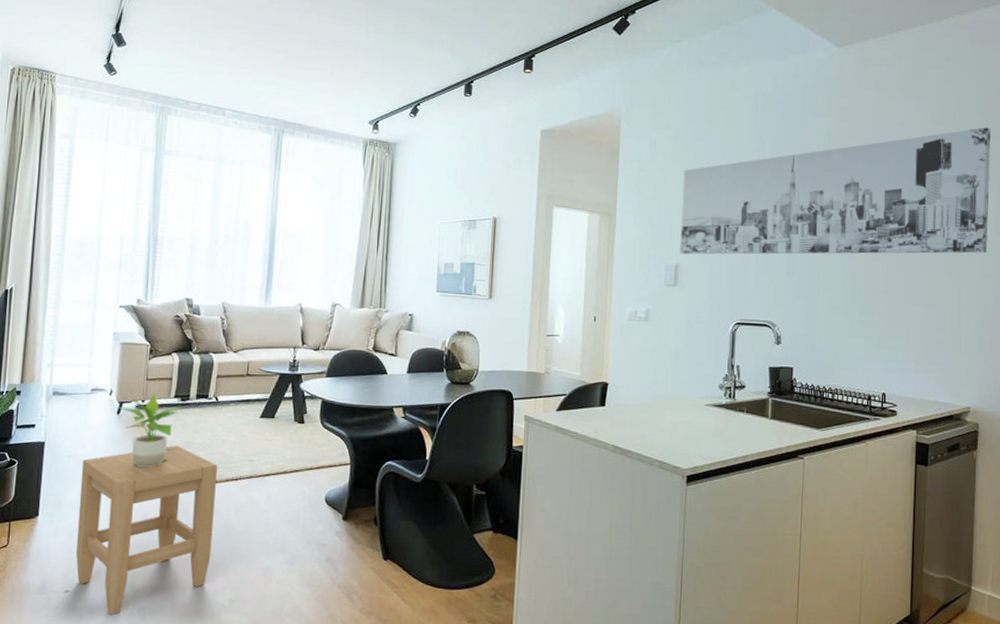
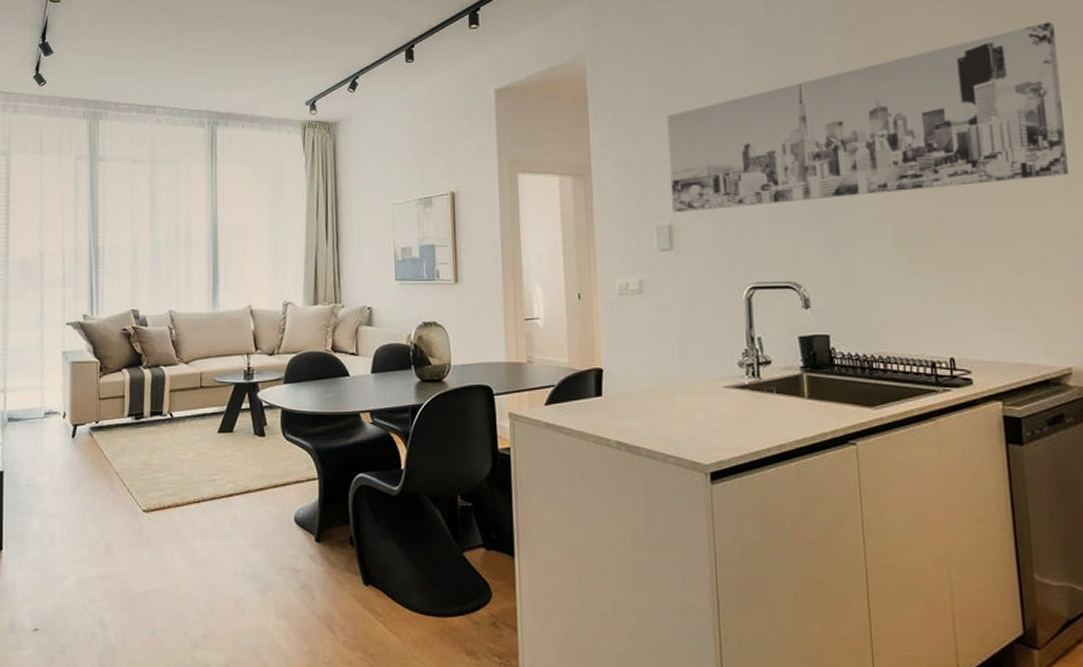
stool: present [76,445,217,616] -> none [41,467,179,655]
potted plant: present [118,393,182,468] -> none [73,413,137,494]

